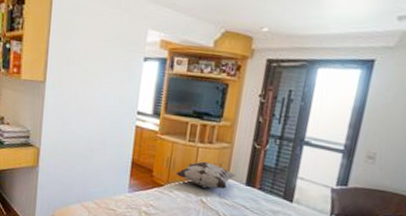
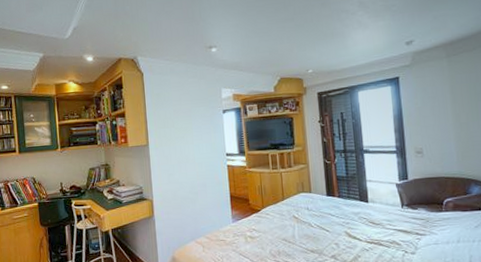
decorative pillow: present [175,161,235,189] -> none [268,183,316,205]

